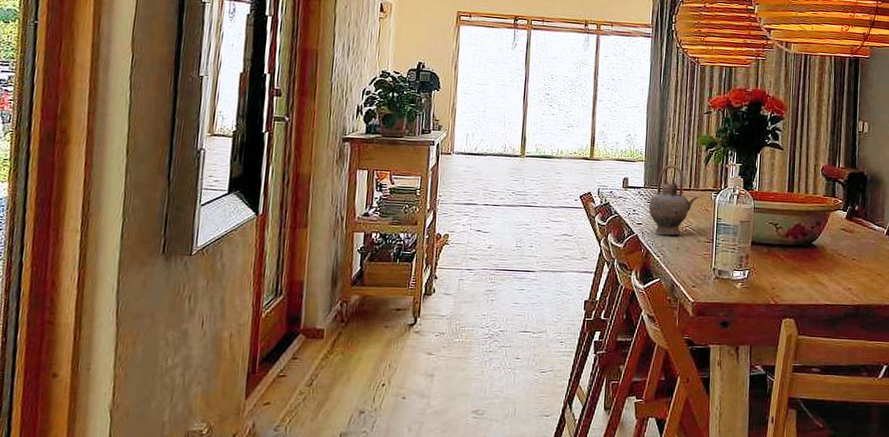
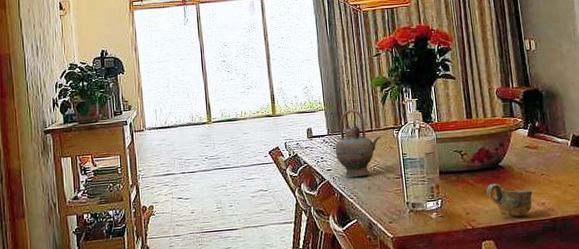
cup: none [795,261,841,299] -> present [486,183,533,217]

